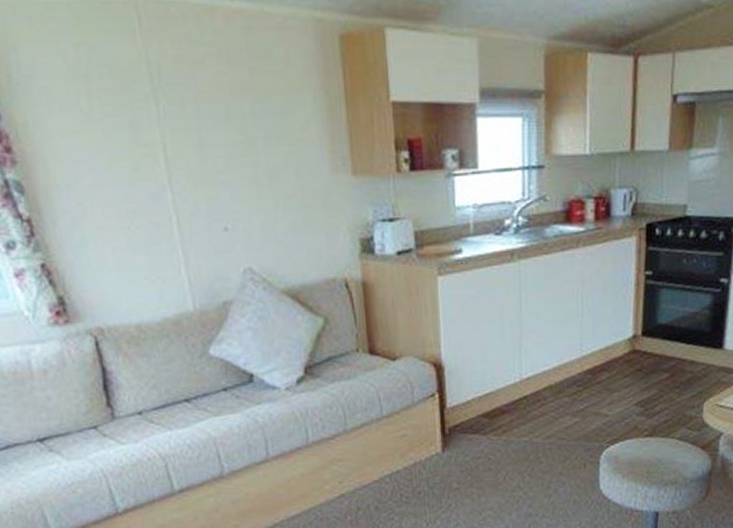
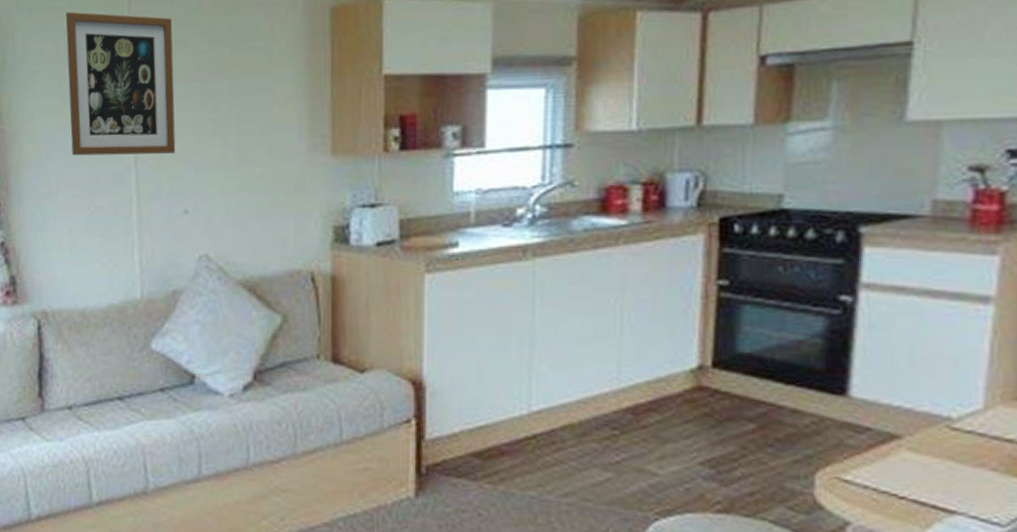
wall art: none [70,23,209,176] -> present [65,11,176,156]

